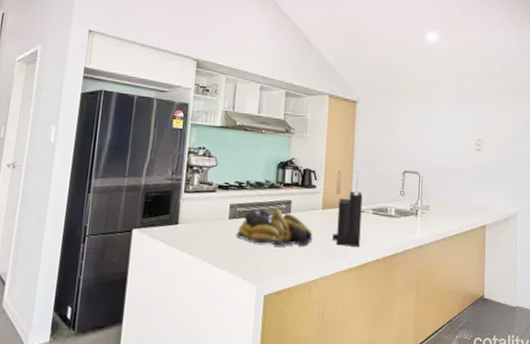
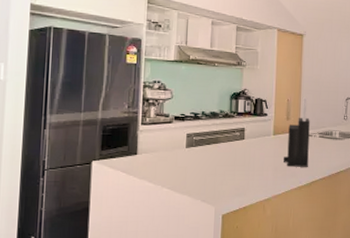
fruit bowl: present [236,208,313,246] -> none [194,136,266,170]

